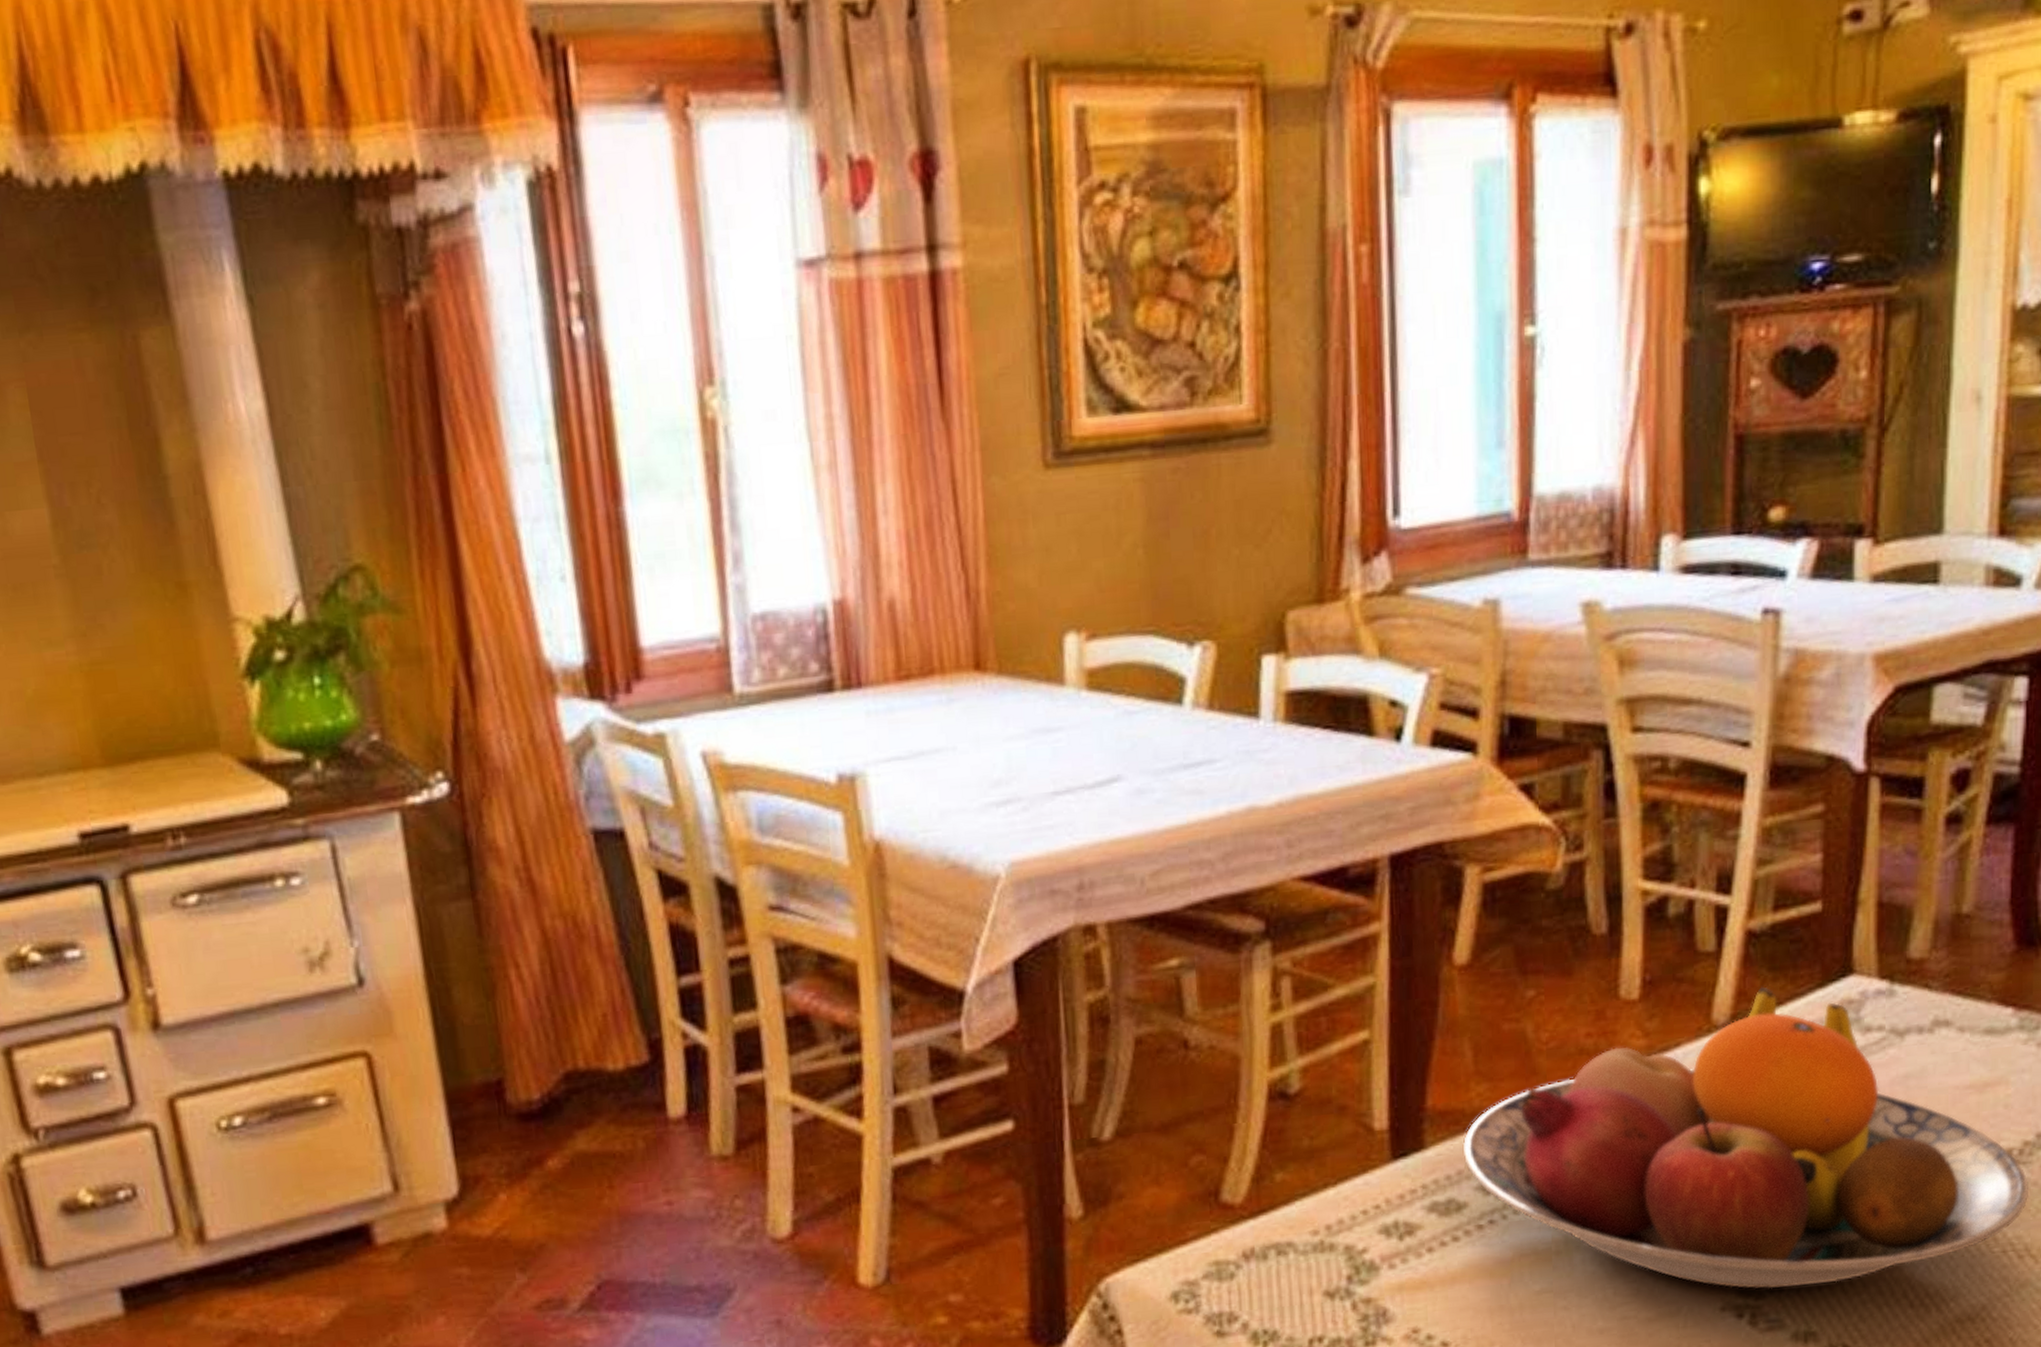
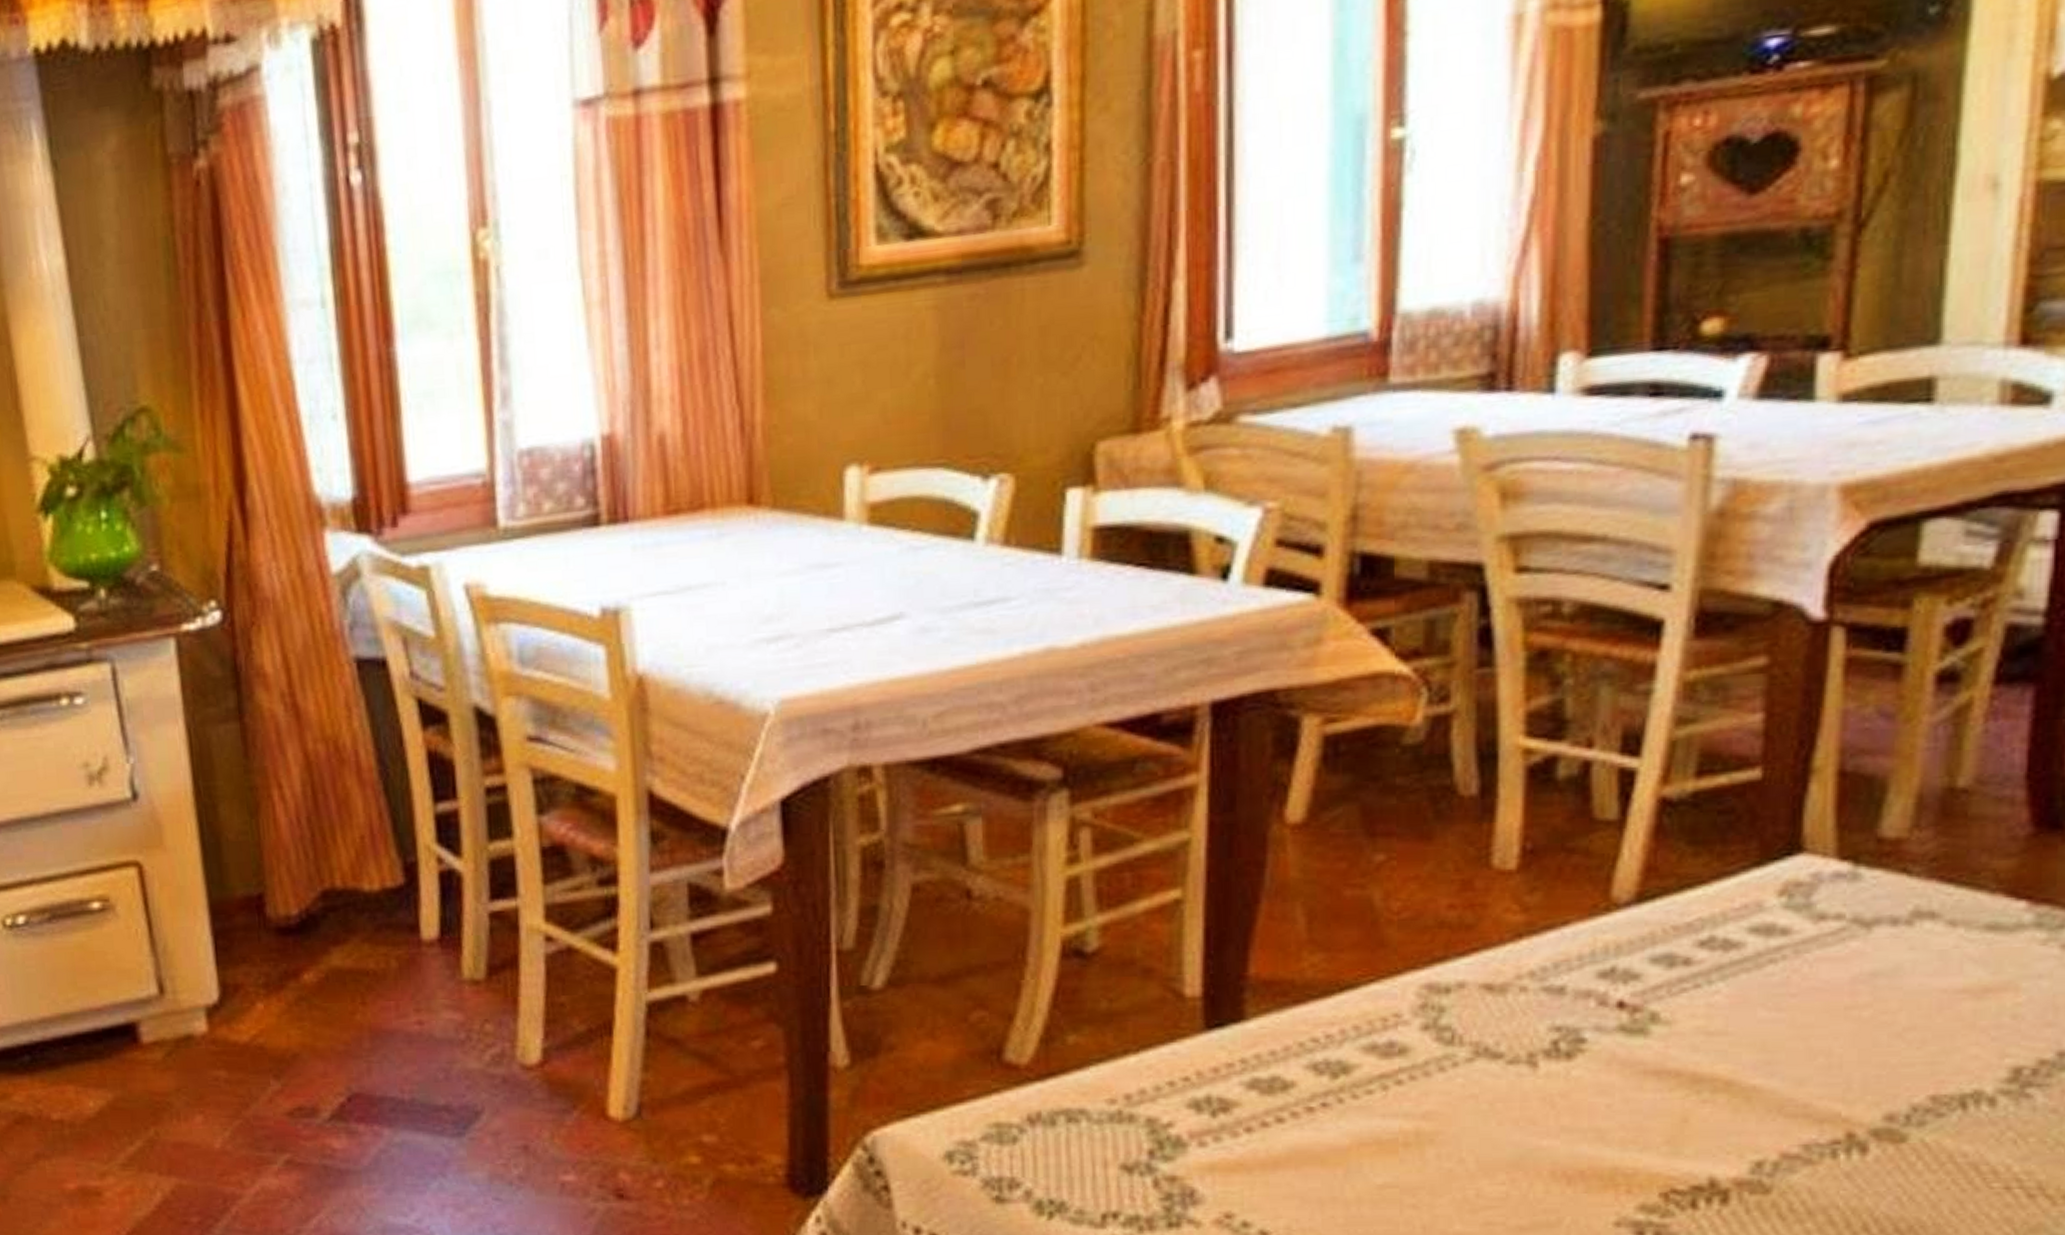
fruit bowl: present [1462,986,2030,1290] -> none [1291,862,2046,1207]

